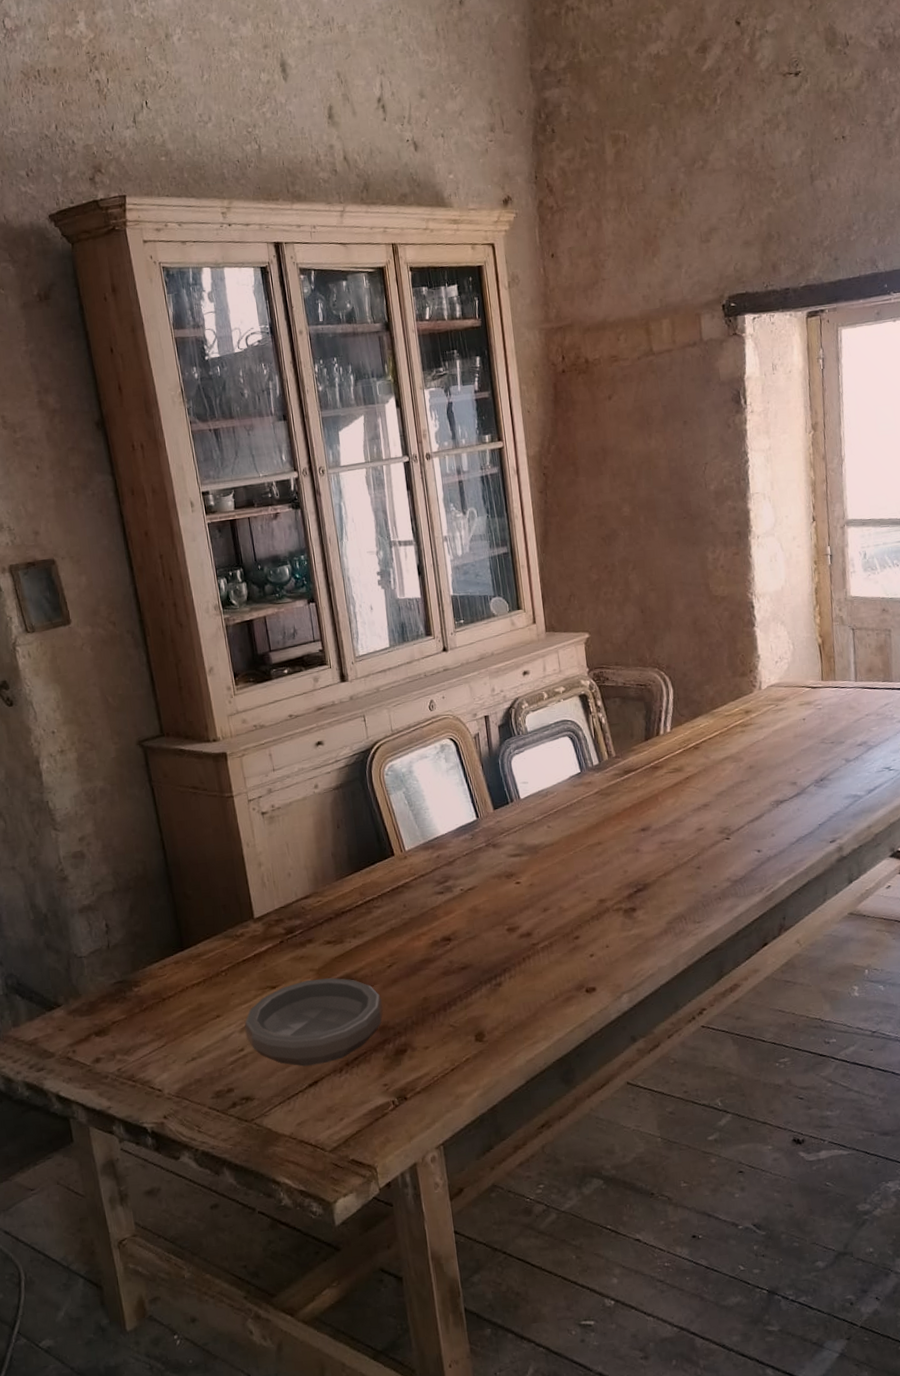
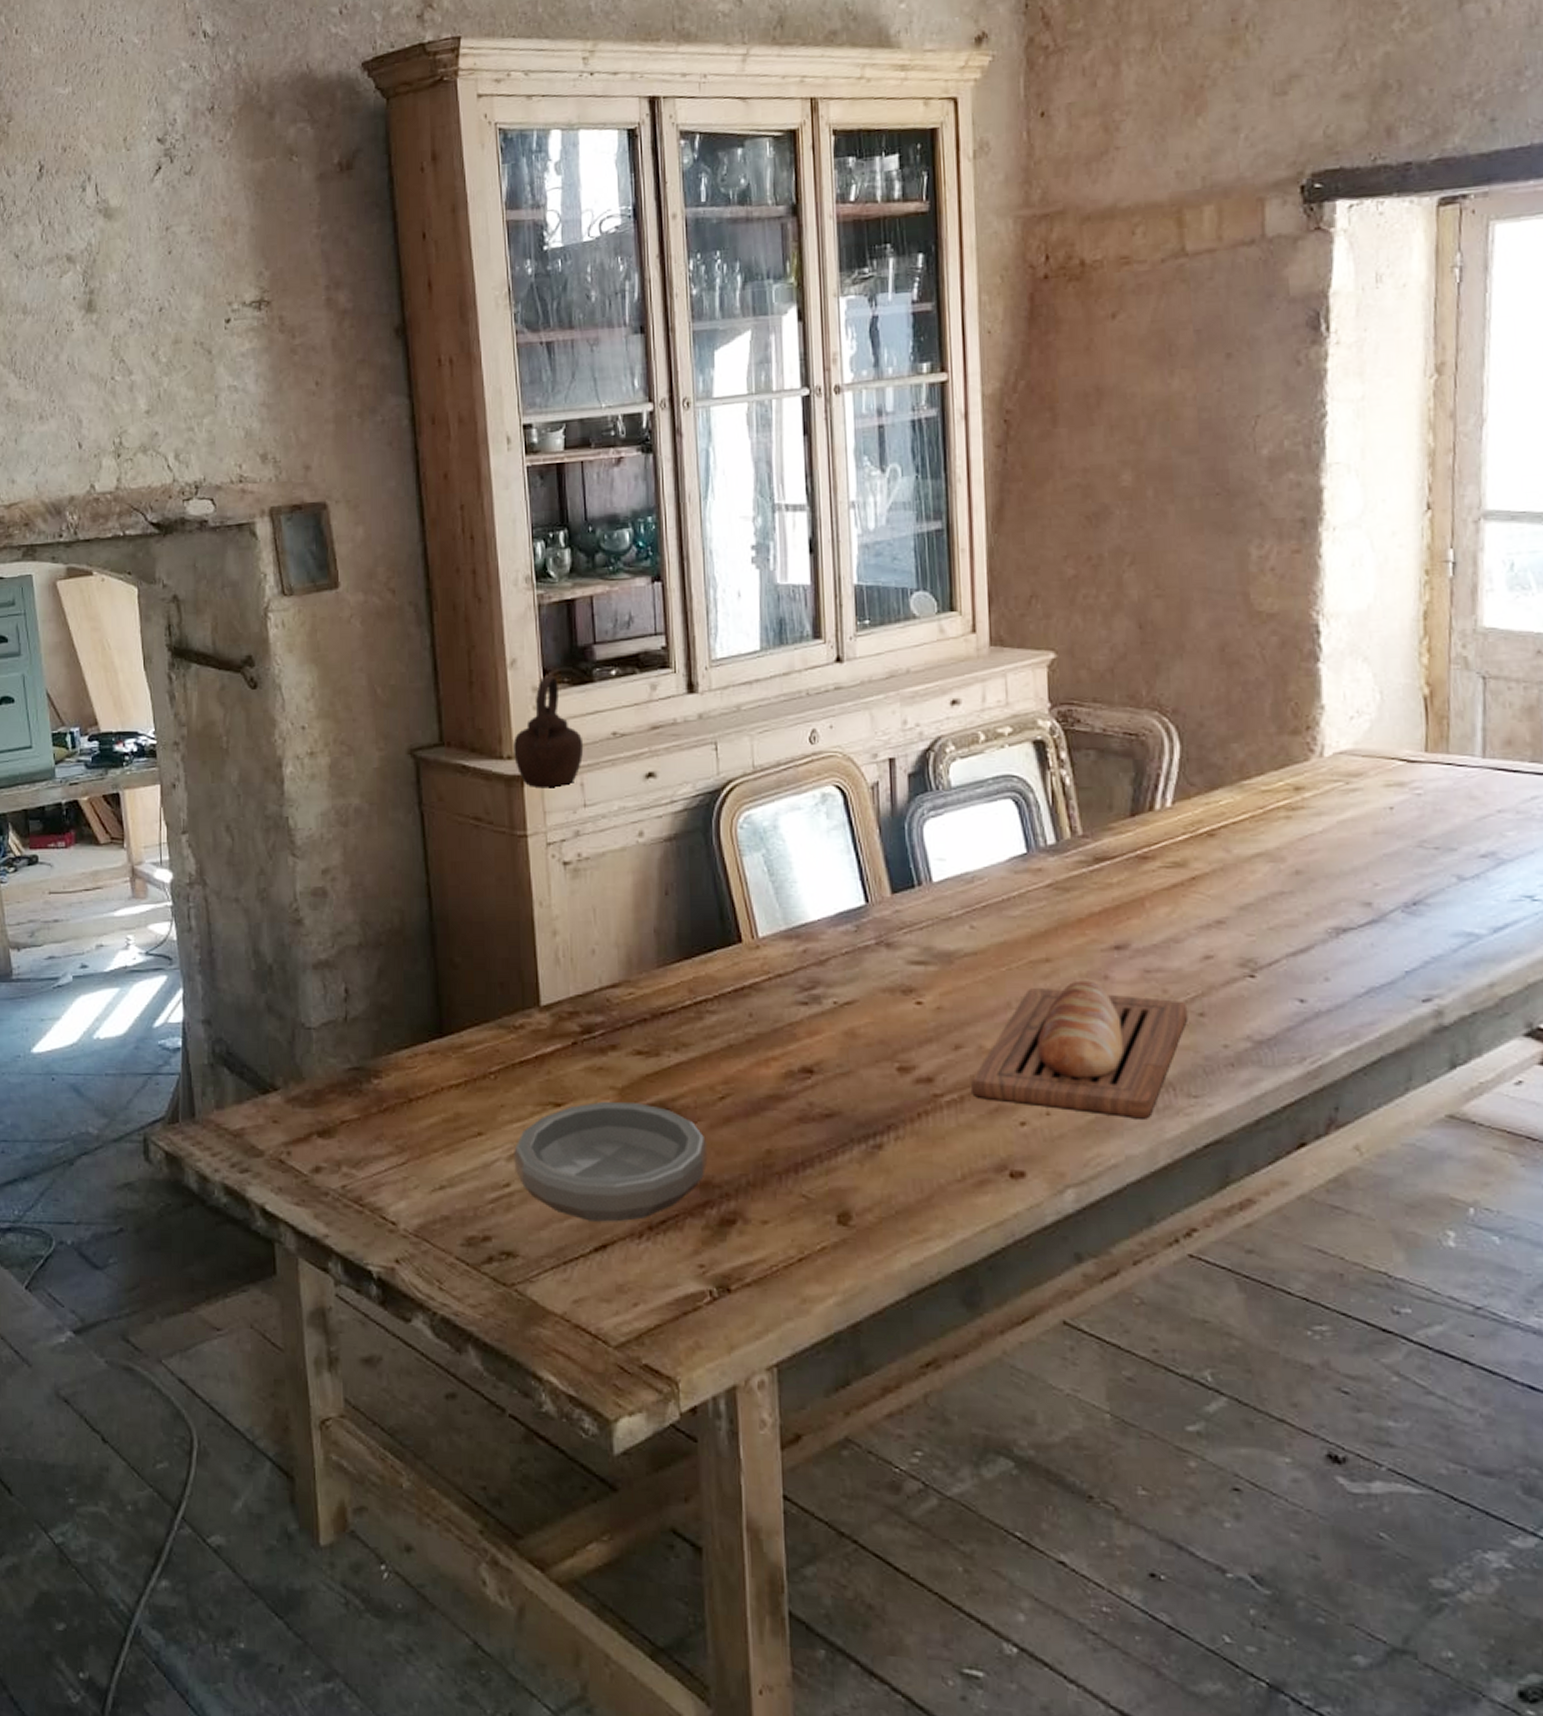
teapot: none [216,677,269,761] -> present [513,675,584,789]
bread loaf: none [556,853,691,943] -> present [971,979,1189,1119]

